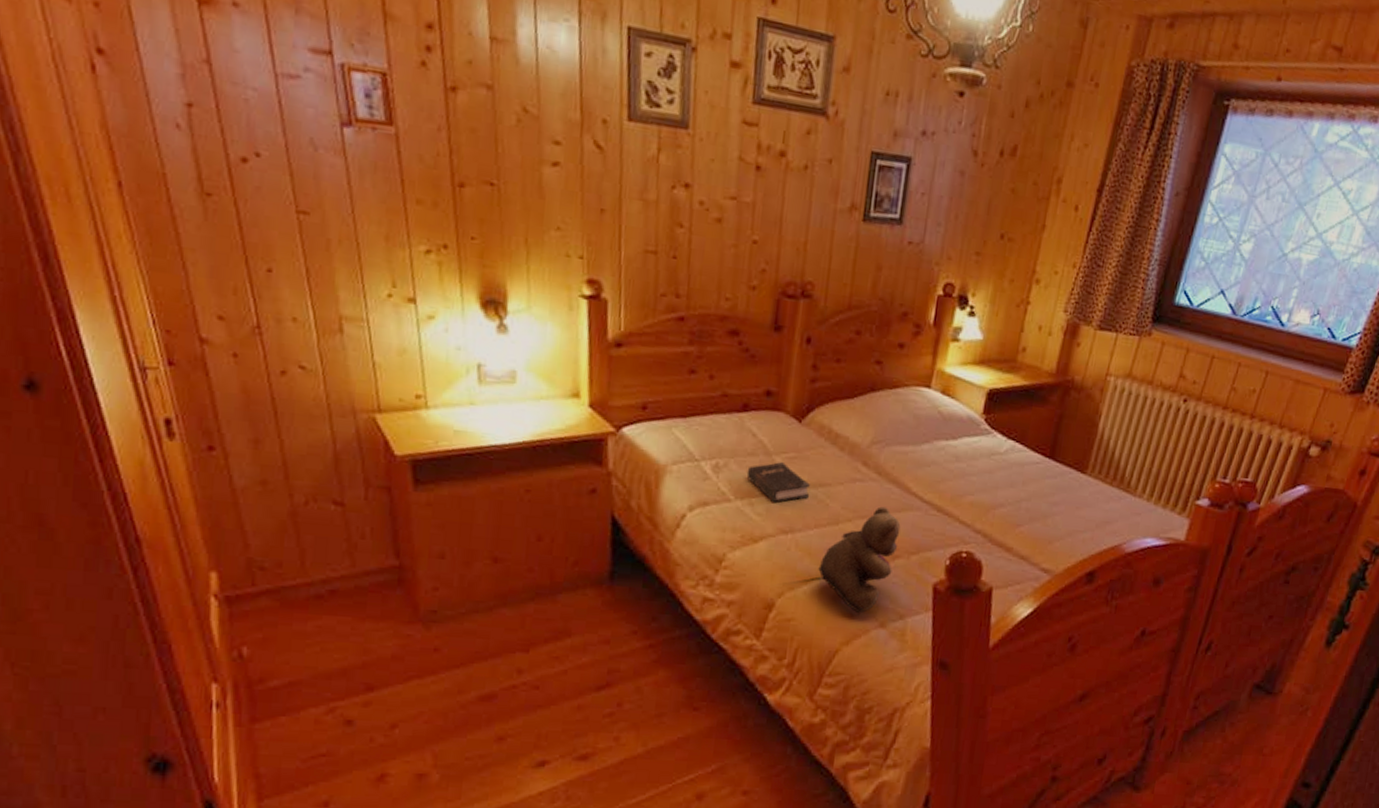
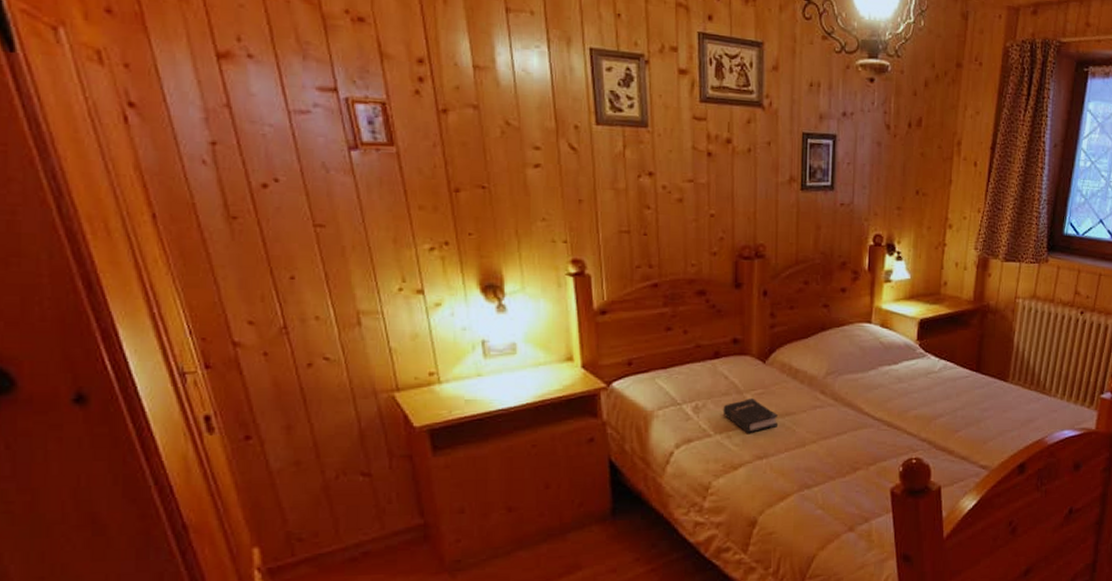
teddy bear: present [818,506,901,614] -> none [792,427,858,522]

